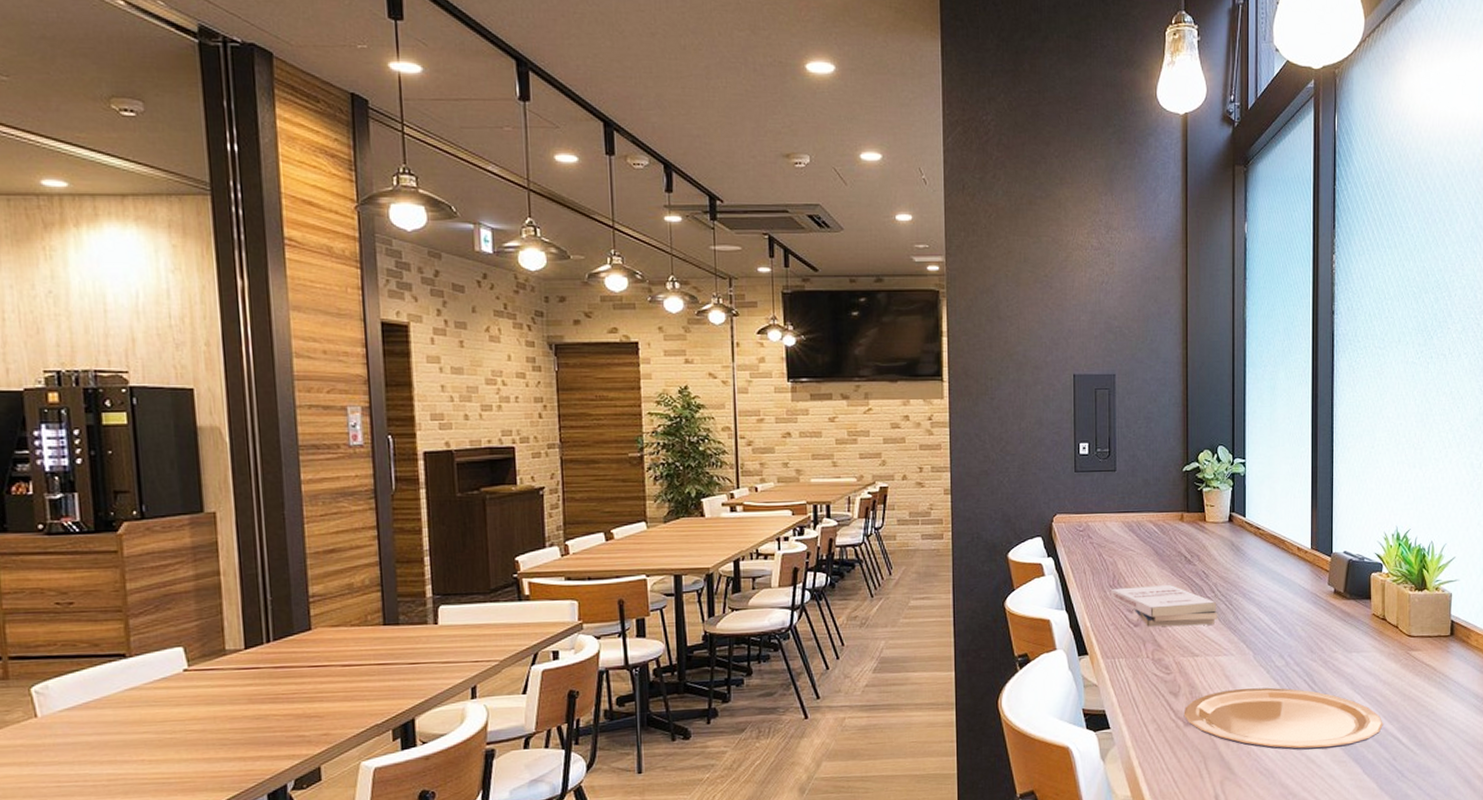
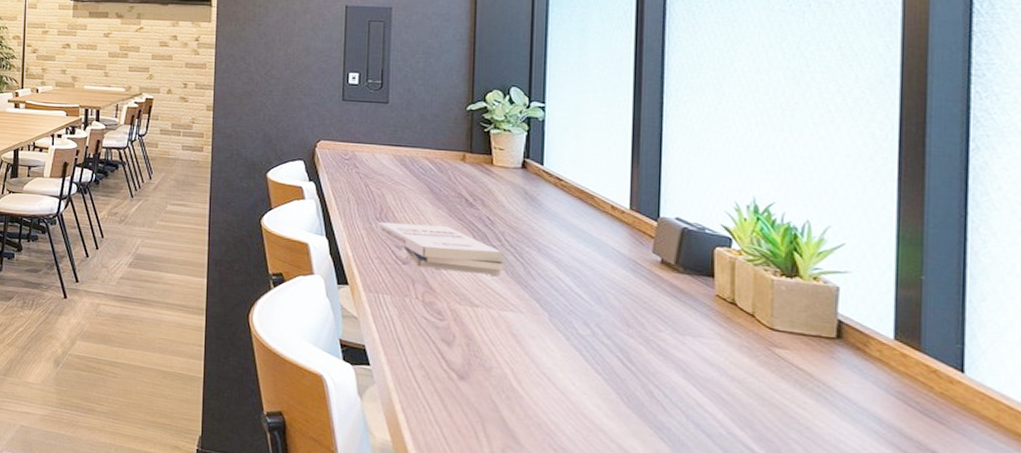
plate: present [1183,687,1383,751] -> none [458,349,730,445]

